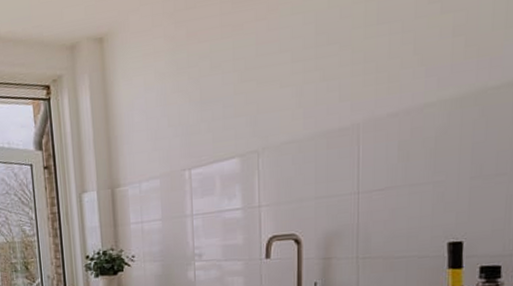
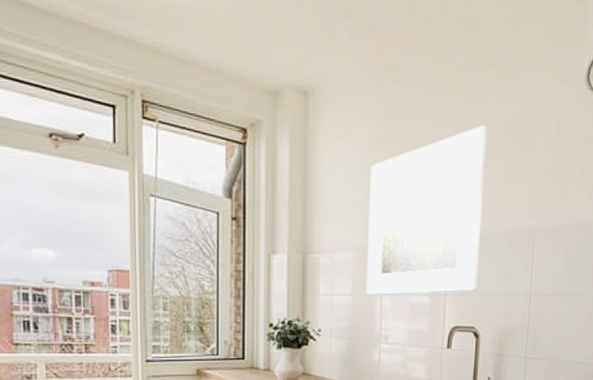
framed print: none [170,28,295,217] -> present [366,125,487,295]

